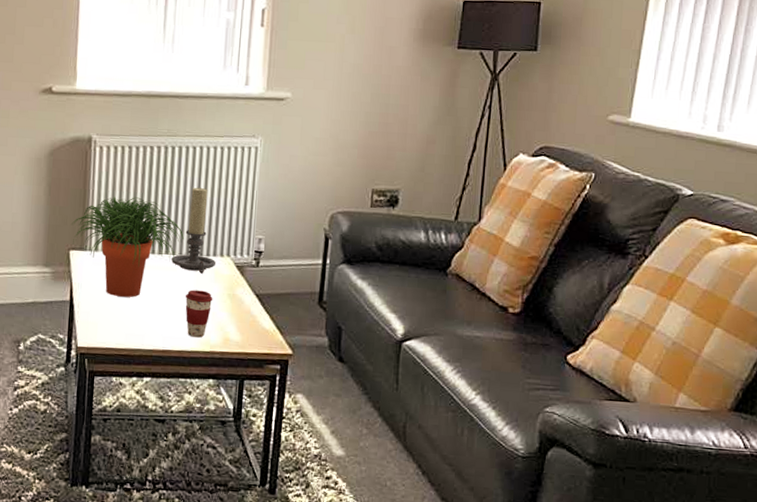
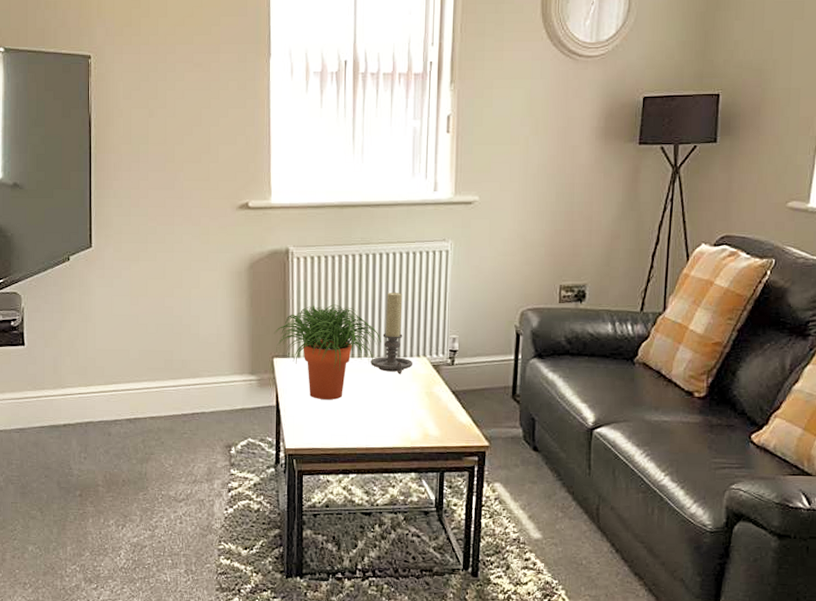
coffee cup: present [185,290,213,338] -> none [385,390,412,435]

